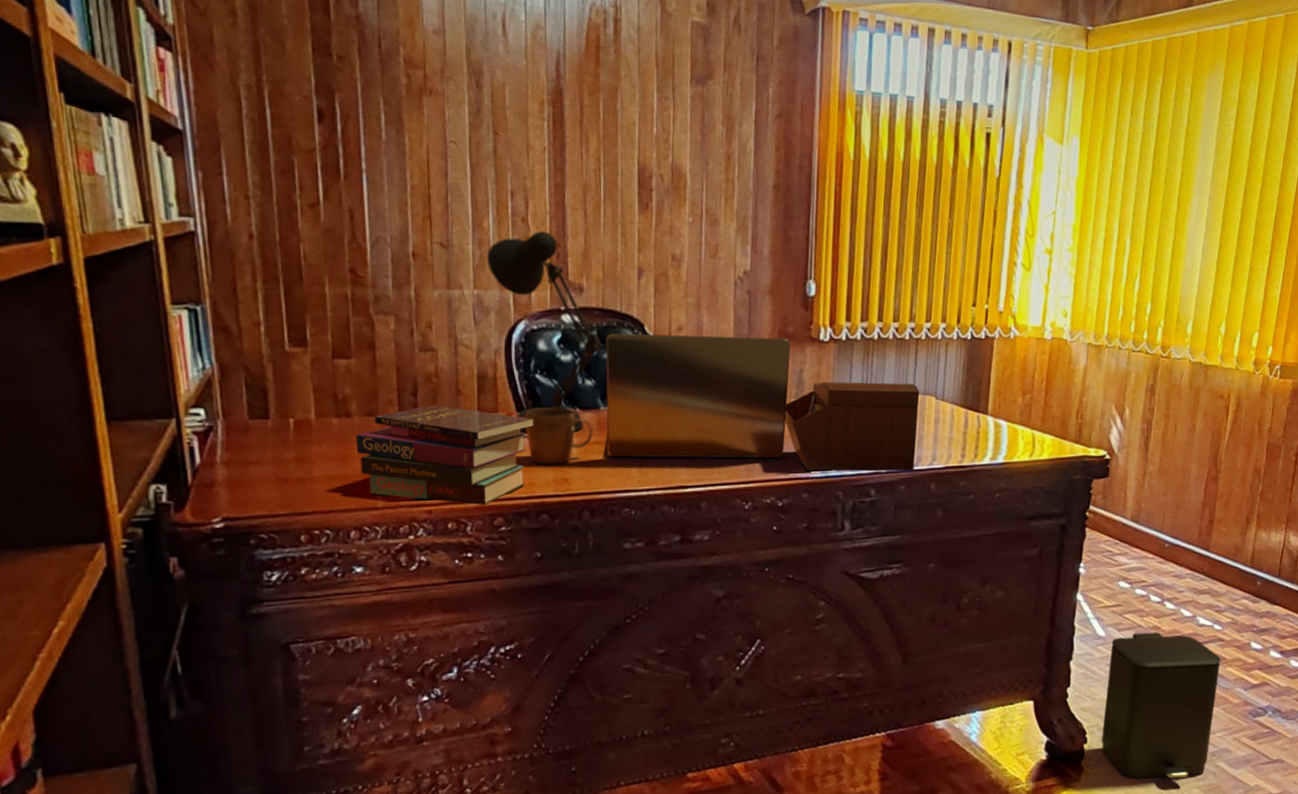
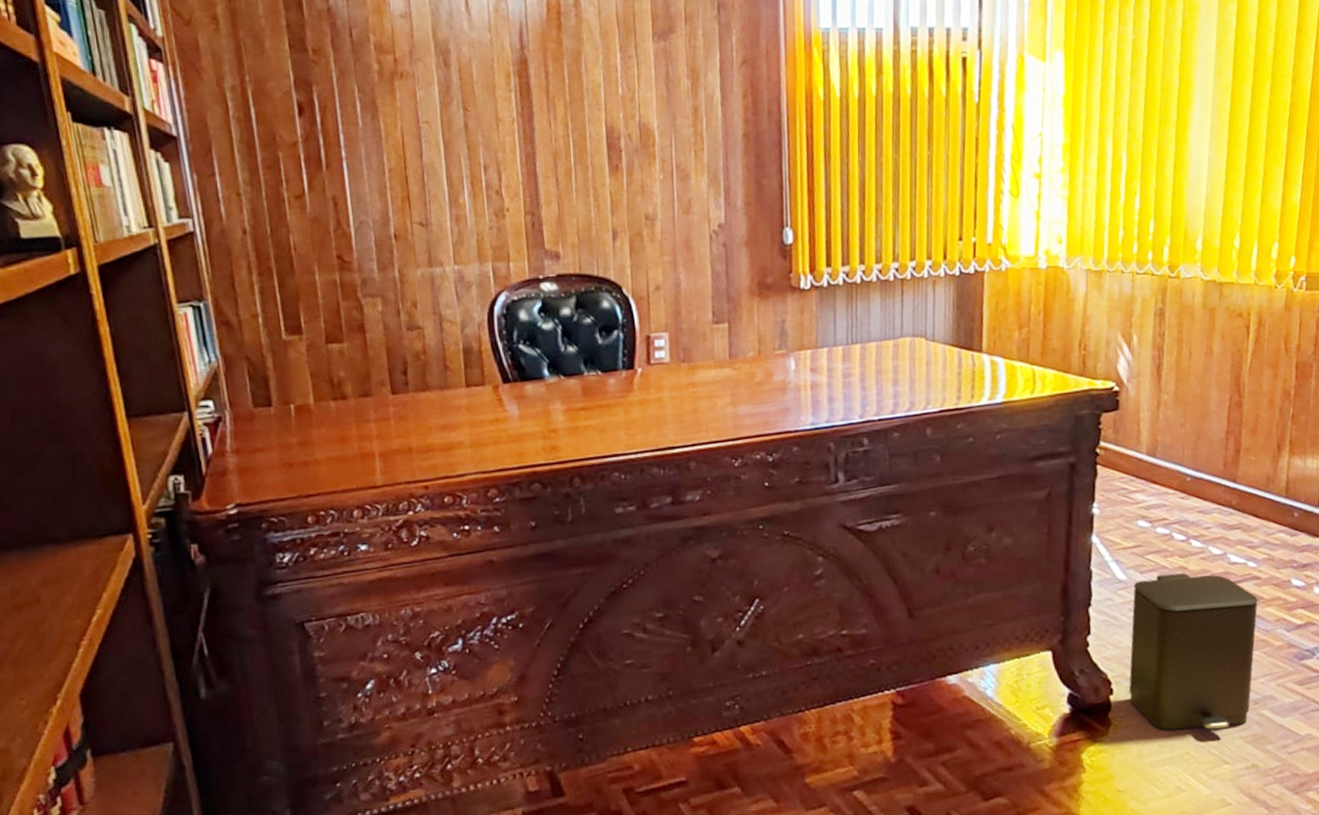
books: present [355,404,534,506] -> none [352,381,521,479]
desk lamp: present [487,231,601,433] -> none [465,201,581,404]
mug: present [526,407,593,465] -> none [512,375,578,434]
laptop: present [605,333,791,458] -> none [585,289,772,422]
sewing box: present [784,381,920,472] -> none [769,326,909,424]

